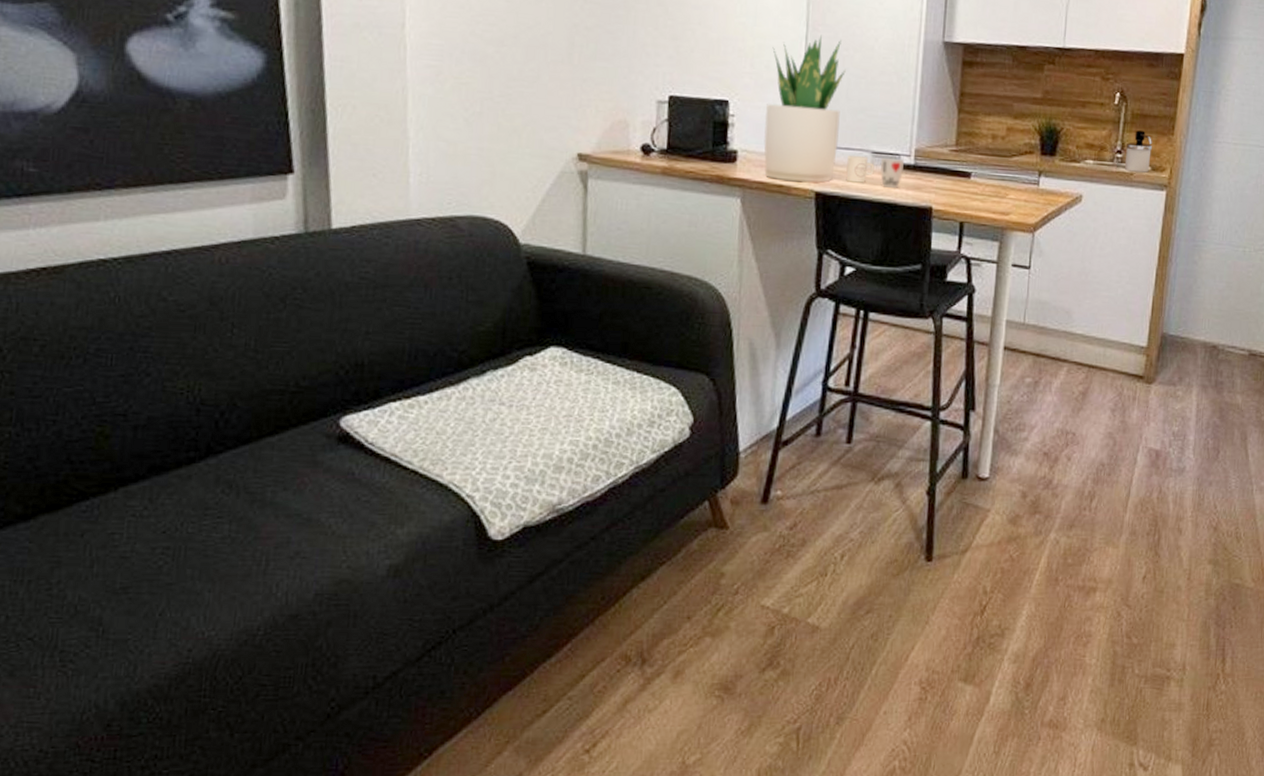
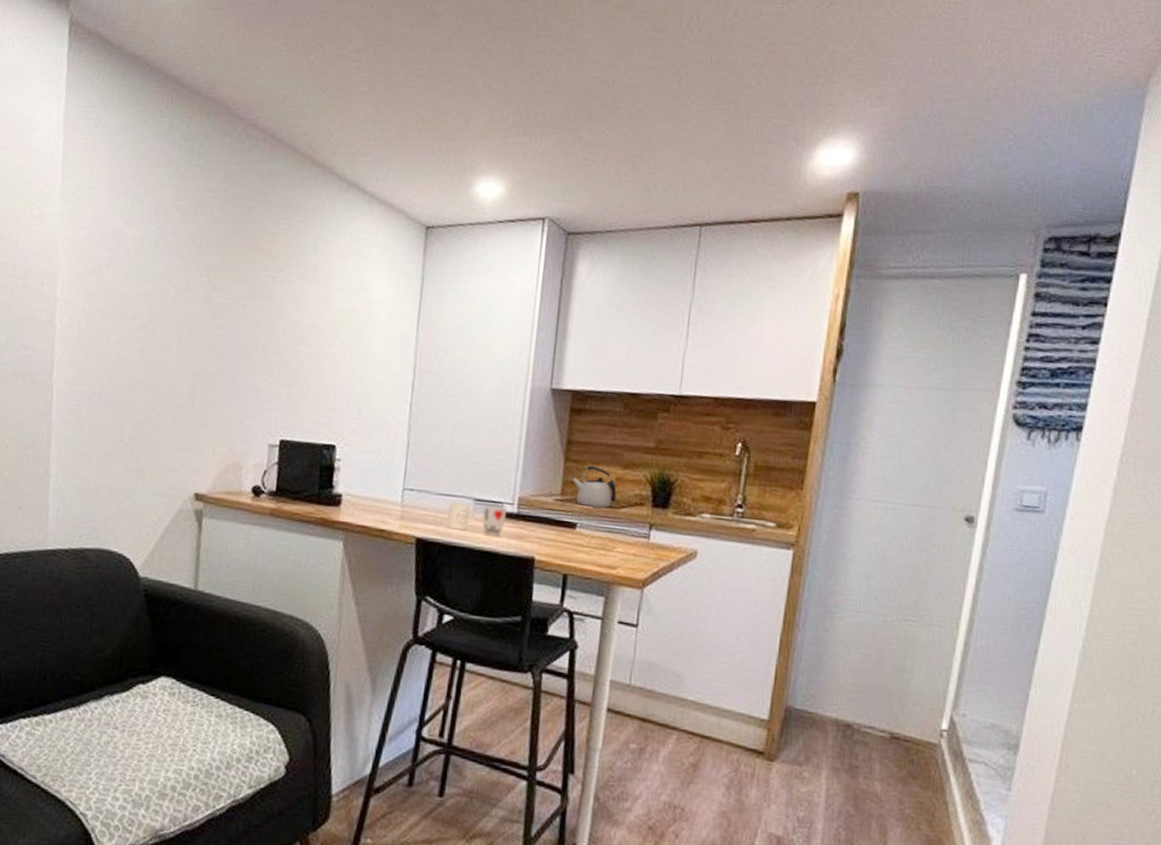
planter: present [764,34,846,183] -> none [367,381,451,529]
kettle: none [965,116,1008,159] -> present [571,465,617,510]
soap dispenser: present [1124,130,1153,174] -> none [745,484,779,530]

